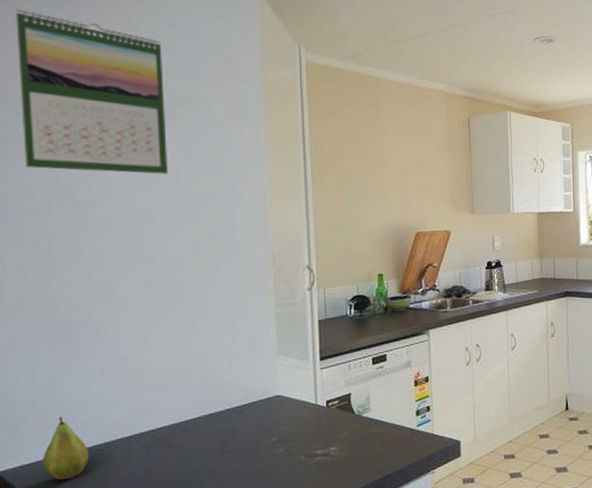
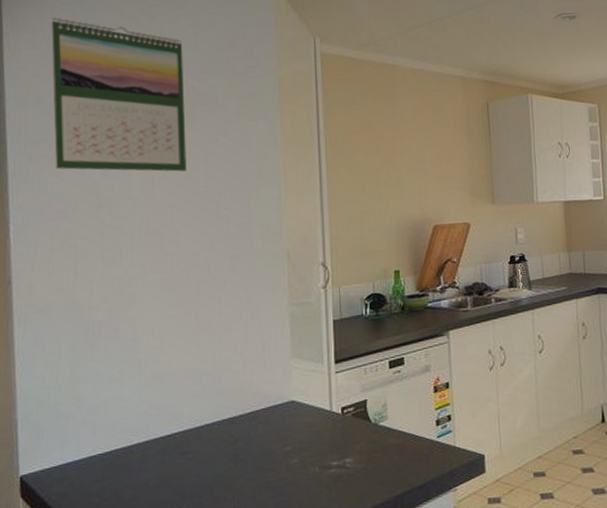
fruit: present [41,417,90,481] -> none [61,420,107,487]

